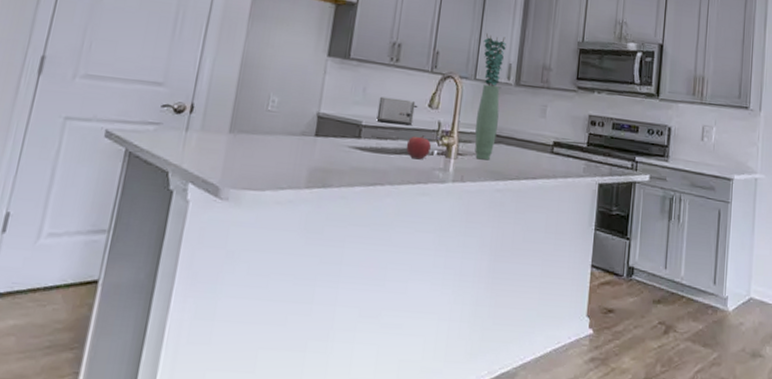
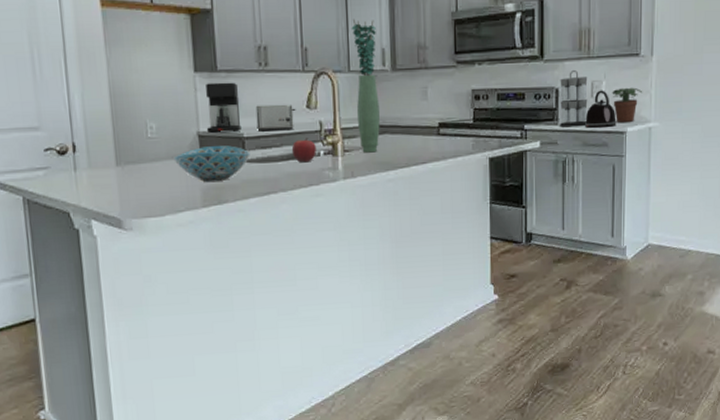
bowl: none [287,127,365,165] -> present [173,145,250,182]
coffee maker: none [327,68,366,119] -> present [206,82,242,133]
spice rack: none [670,113,699,168] -> present [560,70,588,128]
kettle: none [694,135,724,173] -> present [585,90,617,129]
potted plant: none [721,136,751,170] -> present [612,87,643,122]

